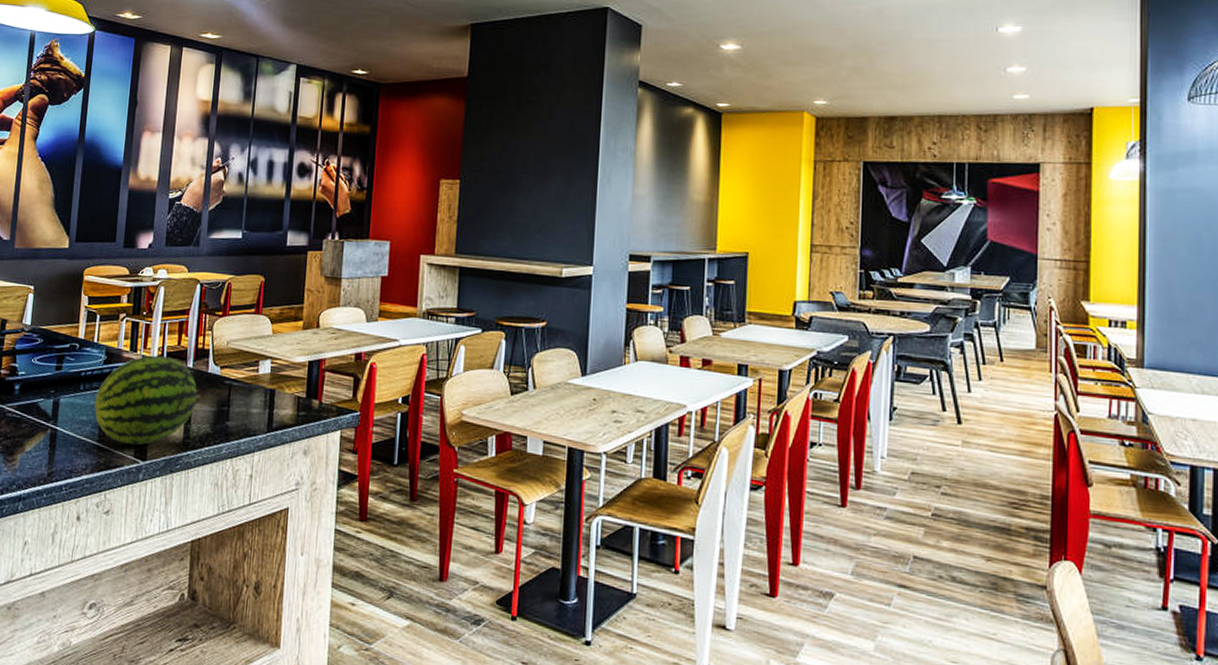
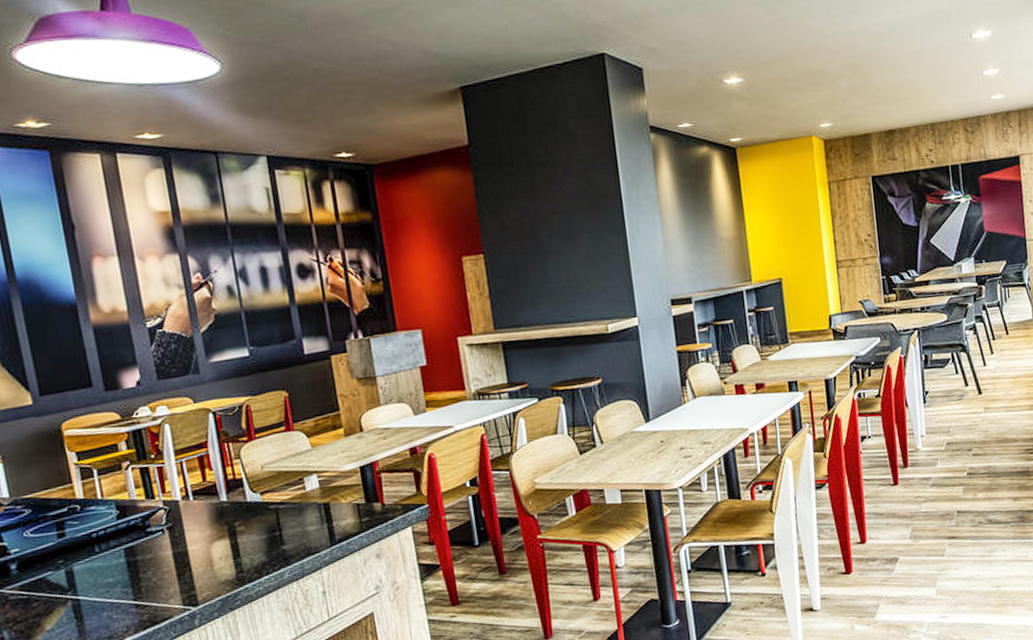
fruit: present [94,355,198,446] -> none [117,495,242,596]

